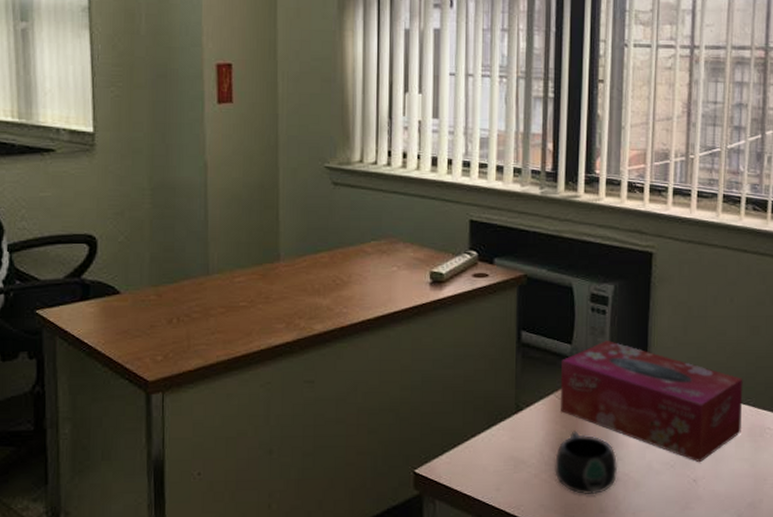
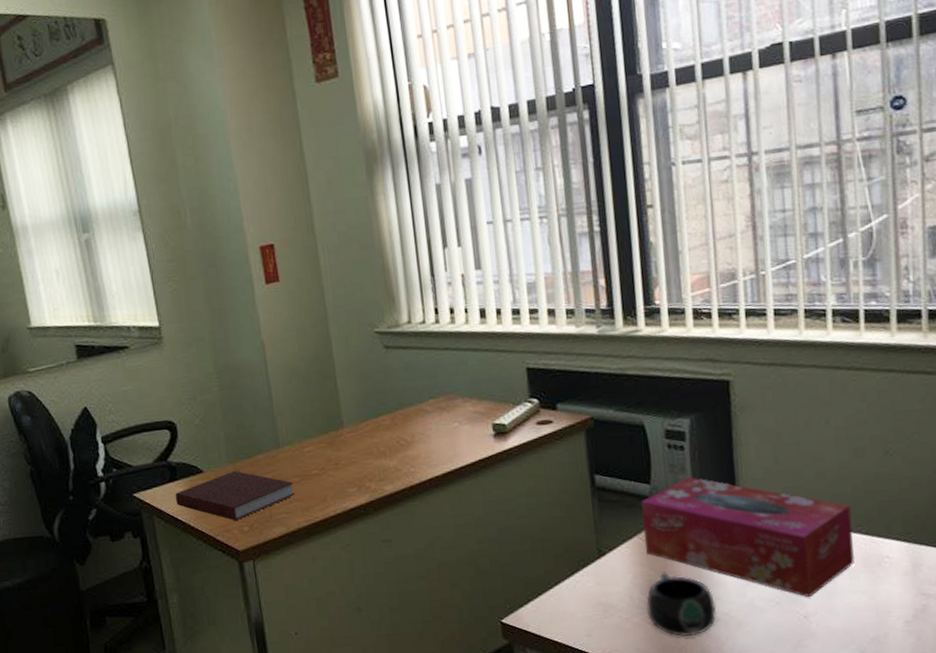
notebook: none [85,294,219,348] -> present [175,470,295,520]

